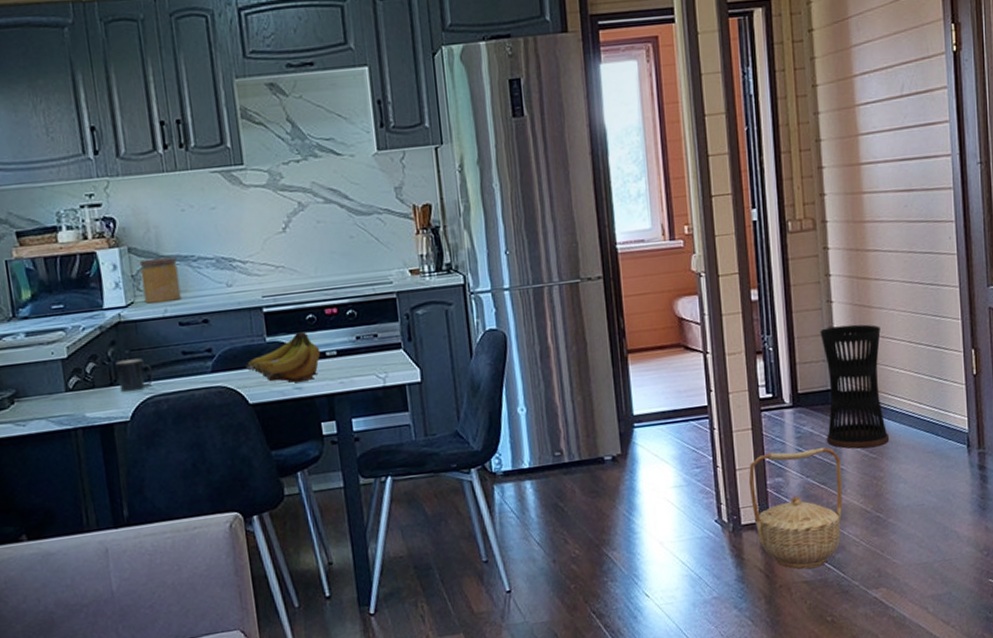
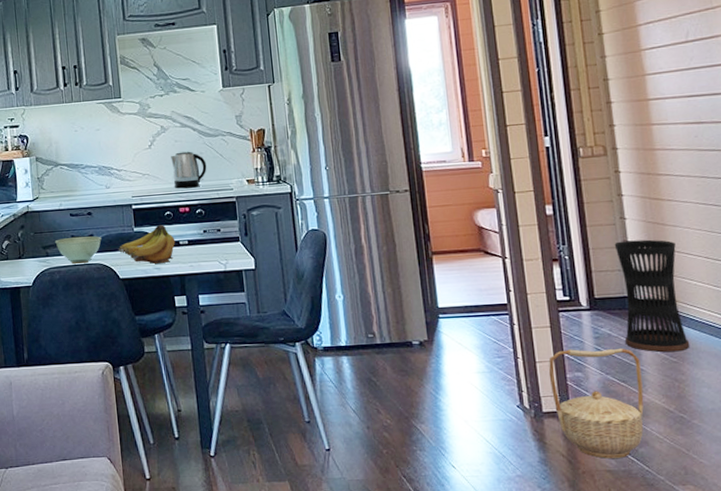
mug: present [114,358,154,395] -> none [23,239,50,266]
jar: present [139,256,182,304] -> none [43,164,73,200]
bowl: none [159,350,223,390] -> present [55,236,102,265]
kettle: none [312,234,359,285] -> present [171,151,207,189]

